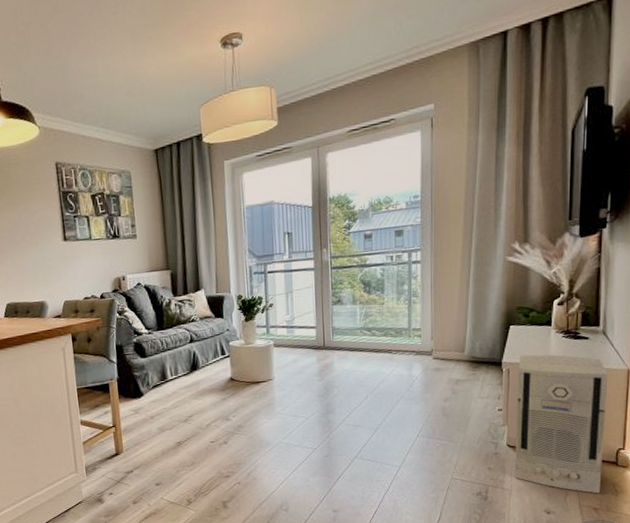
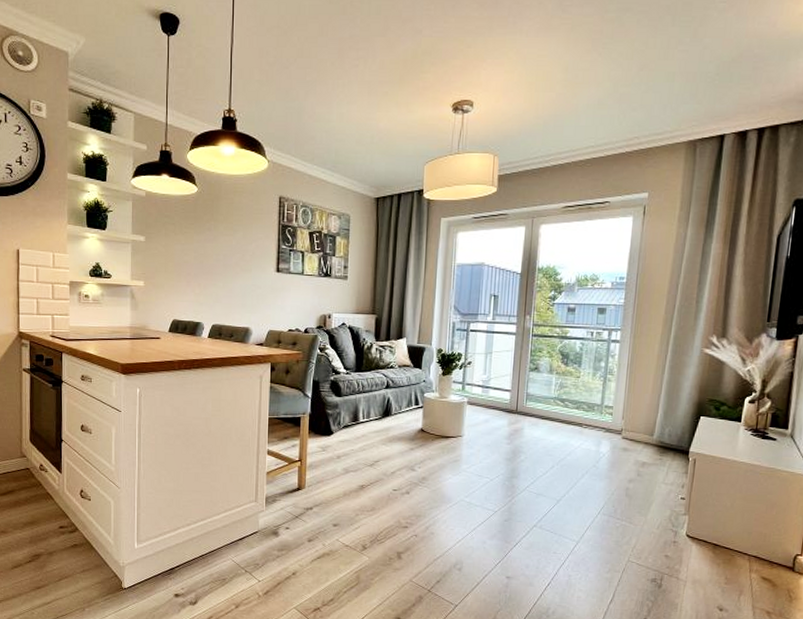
air purifier: present [514,354,608,494] -> none [691,447,793,597]

